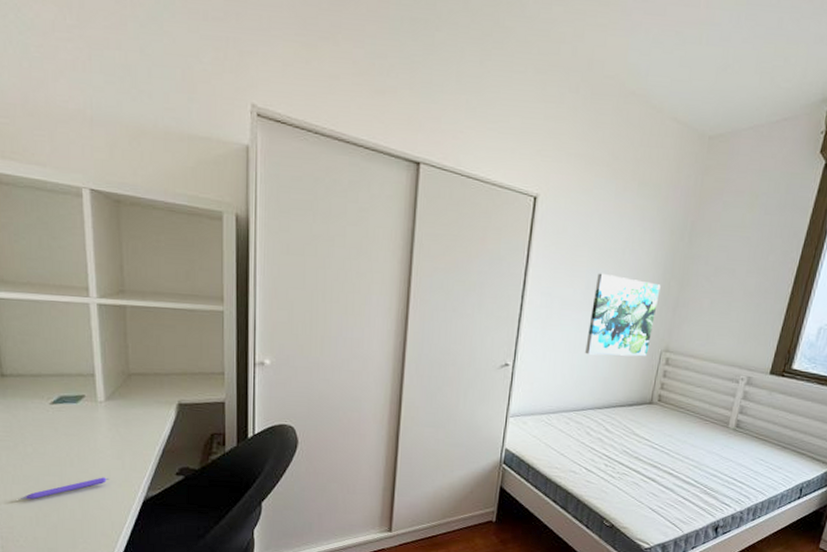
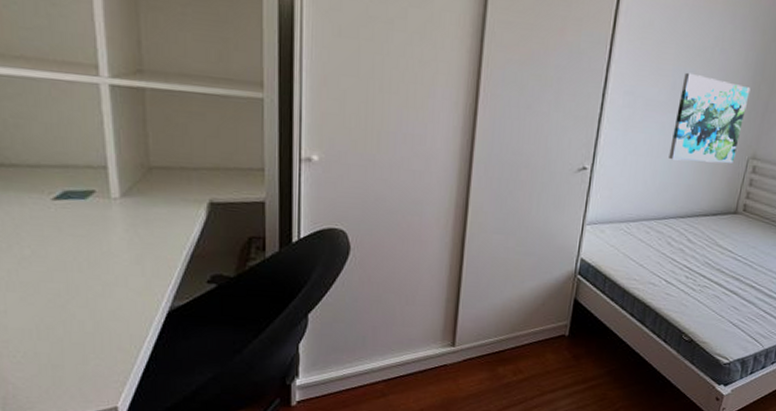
pen: present [19,477,109,500] -> none [15,284,127,310]

